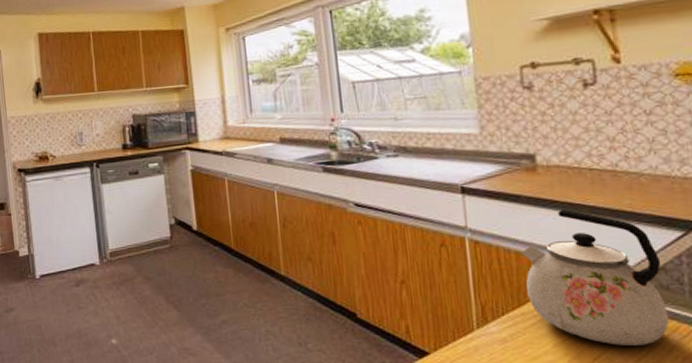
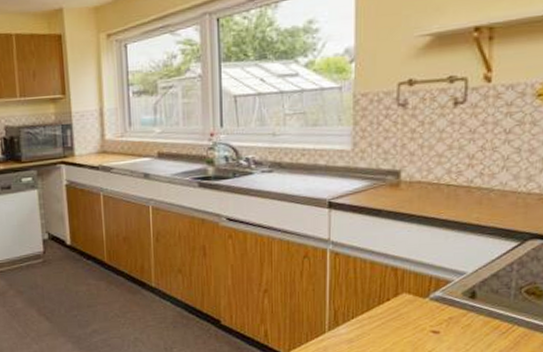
kettle: present [521,209,670,346] -> none [376,222,495,342]

